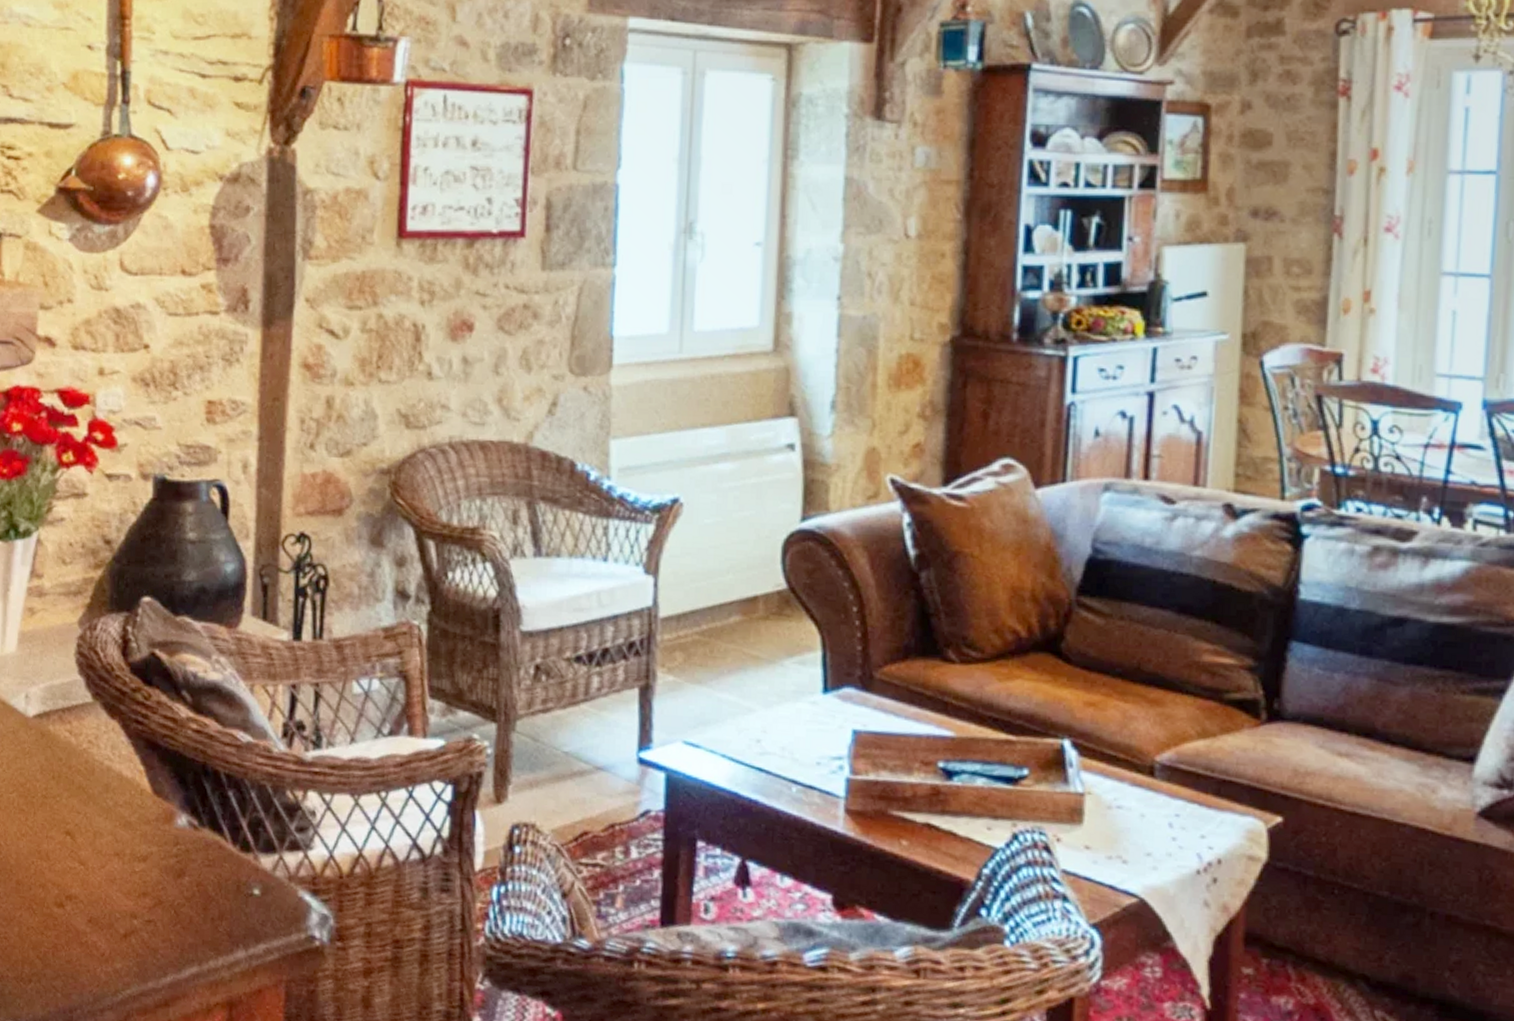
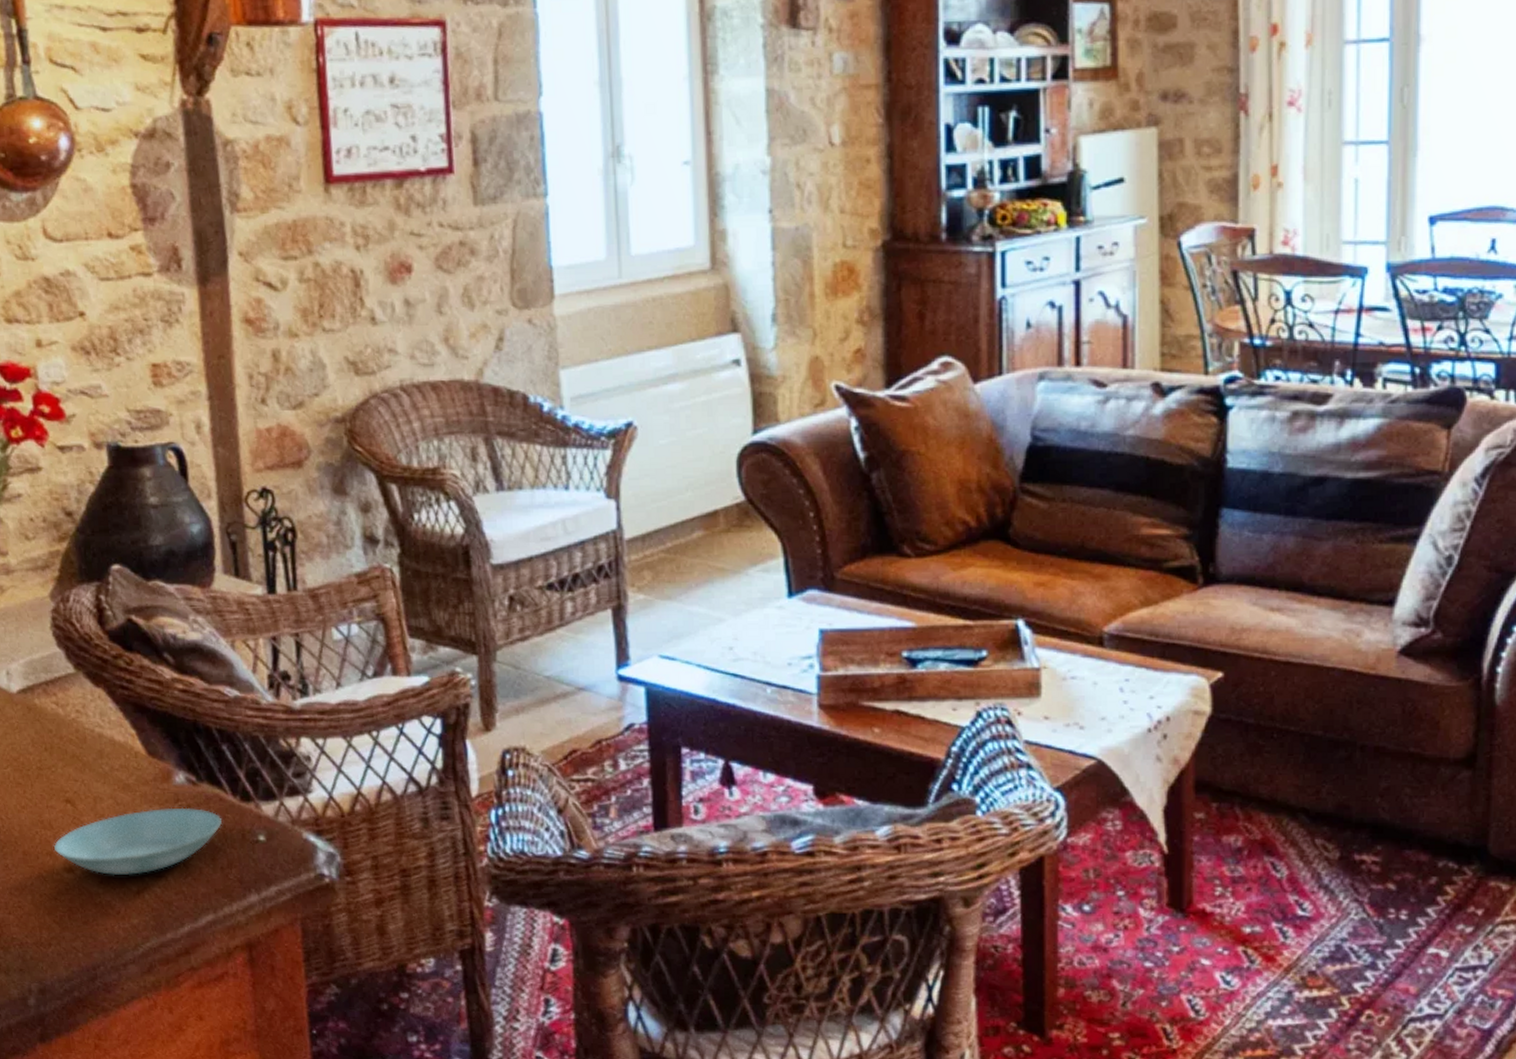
saucer: none [47,850,218,917] -> present [53,807,222,876]

